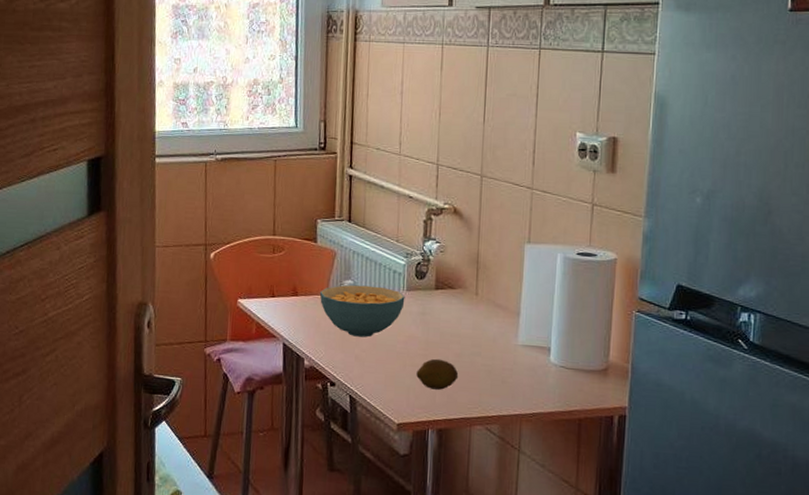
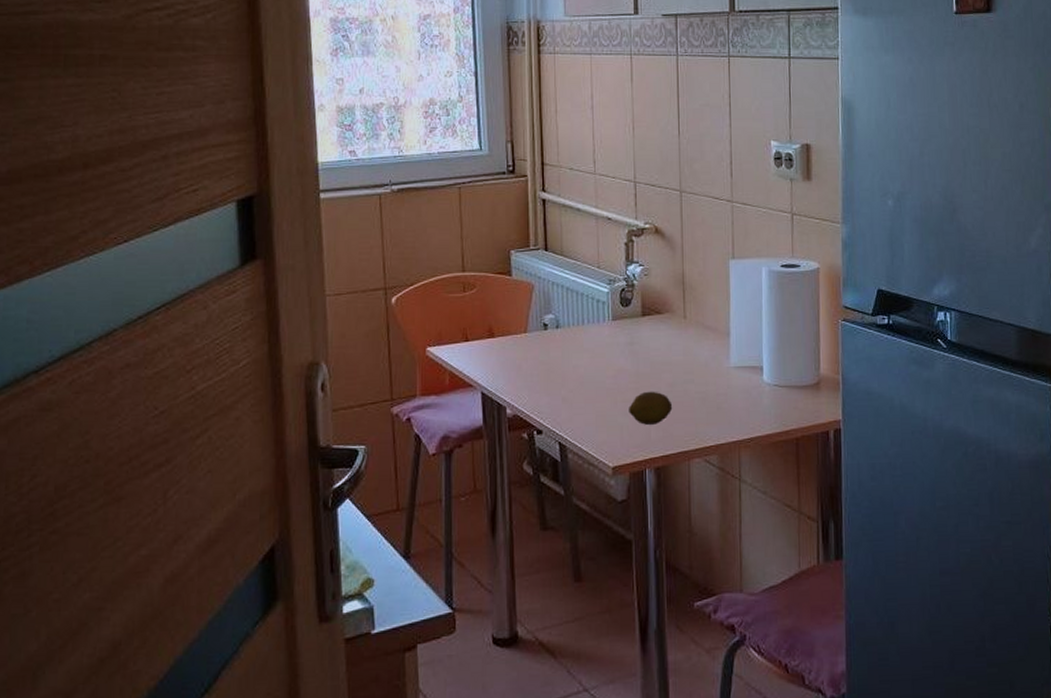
cereal bowl: present [319,285,405,338] -> none [518,318,611,376]

